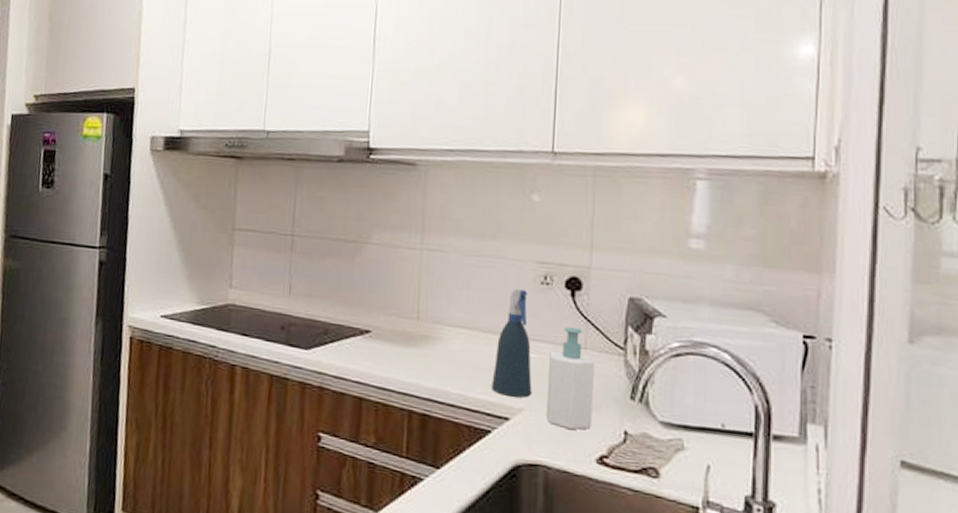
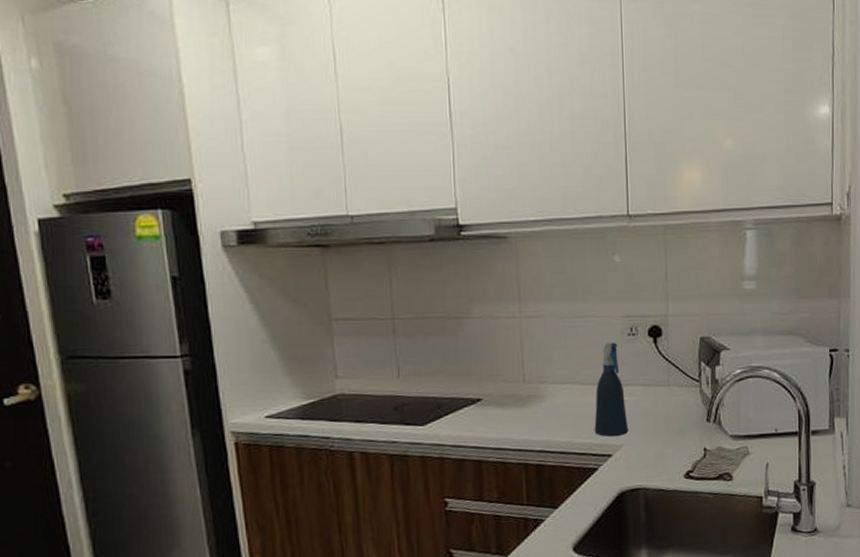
soap bottle: present [547,326,594,431] -> none [640,368,678,455]

